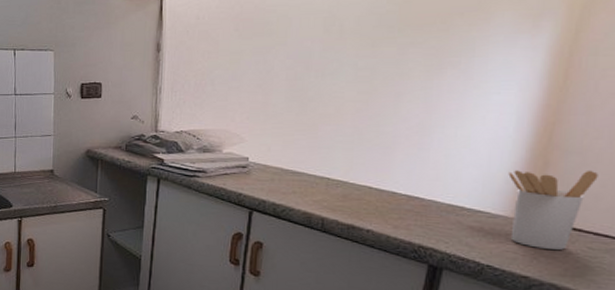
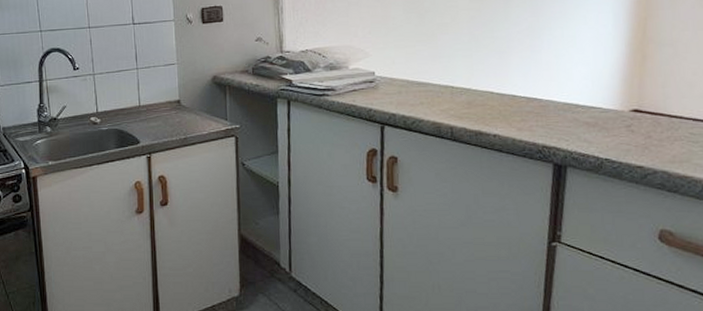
utensil holder: present [508,170,598,250] -> none [613,59,690,138]

